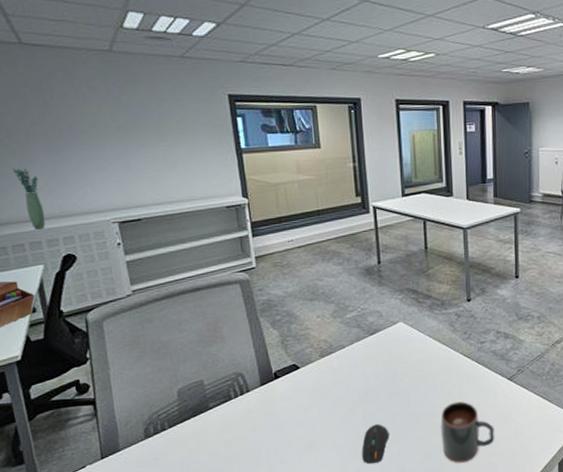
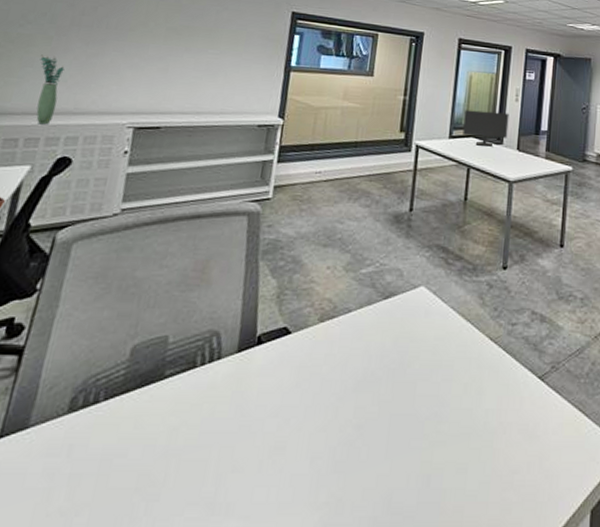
computer mouse: present [362,424,389,464] -> none [340,425,383,484]
computer monitor: none [413,166,456,200] -> present [463,110,509,147]
mug: present [440,401,495,463] -> none [446,403,515,496]

